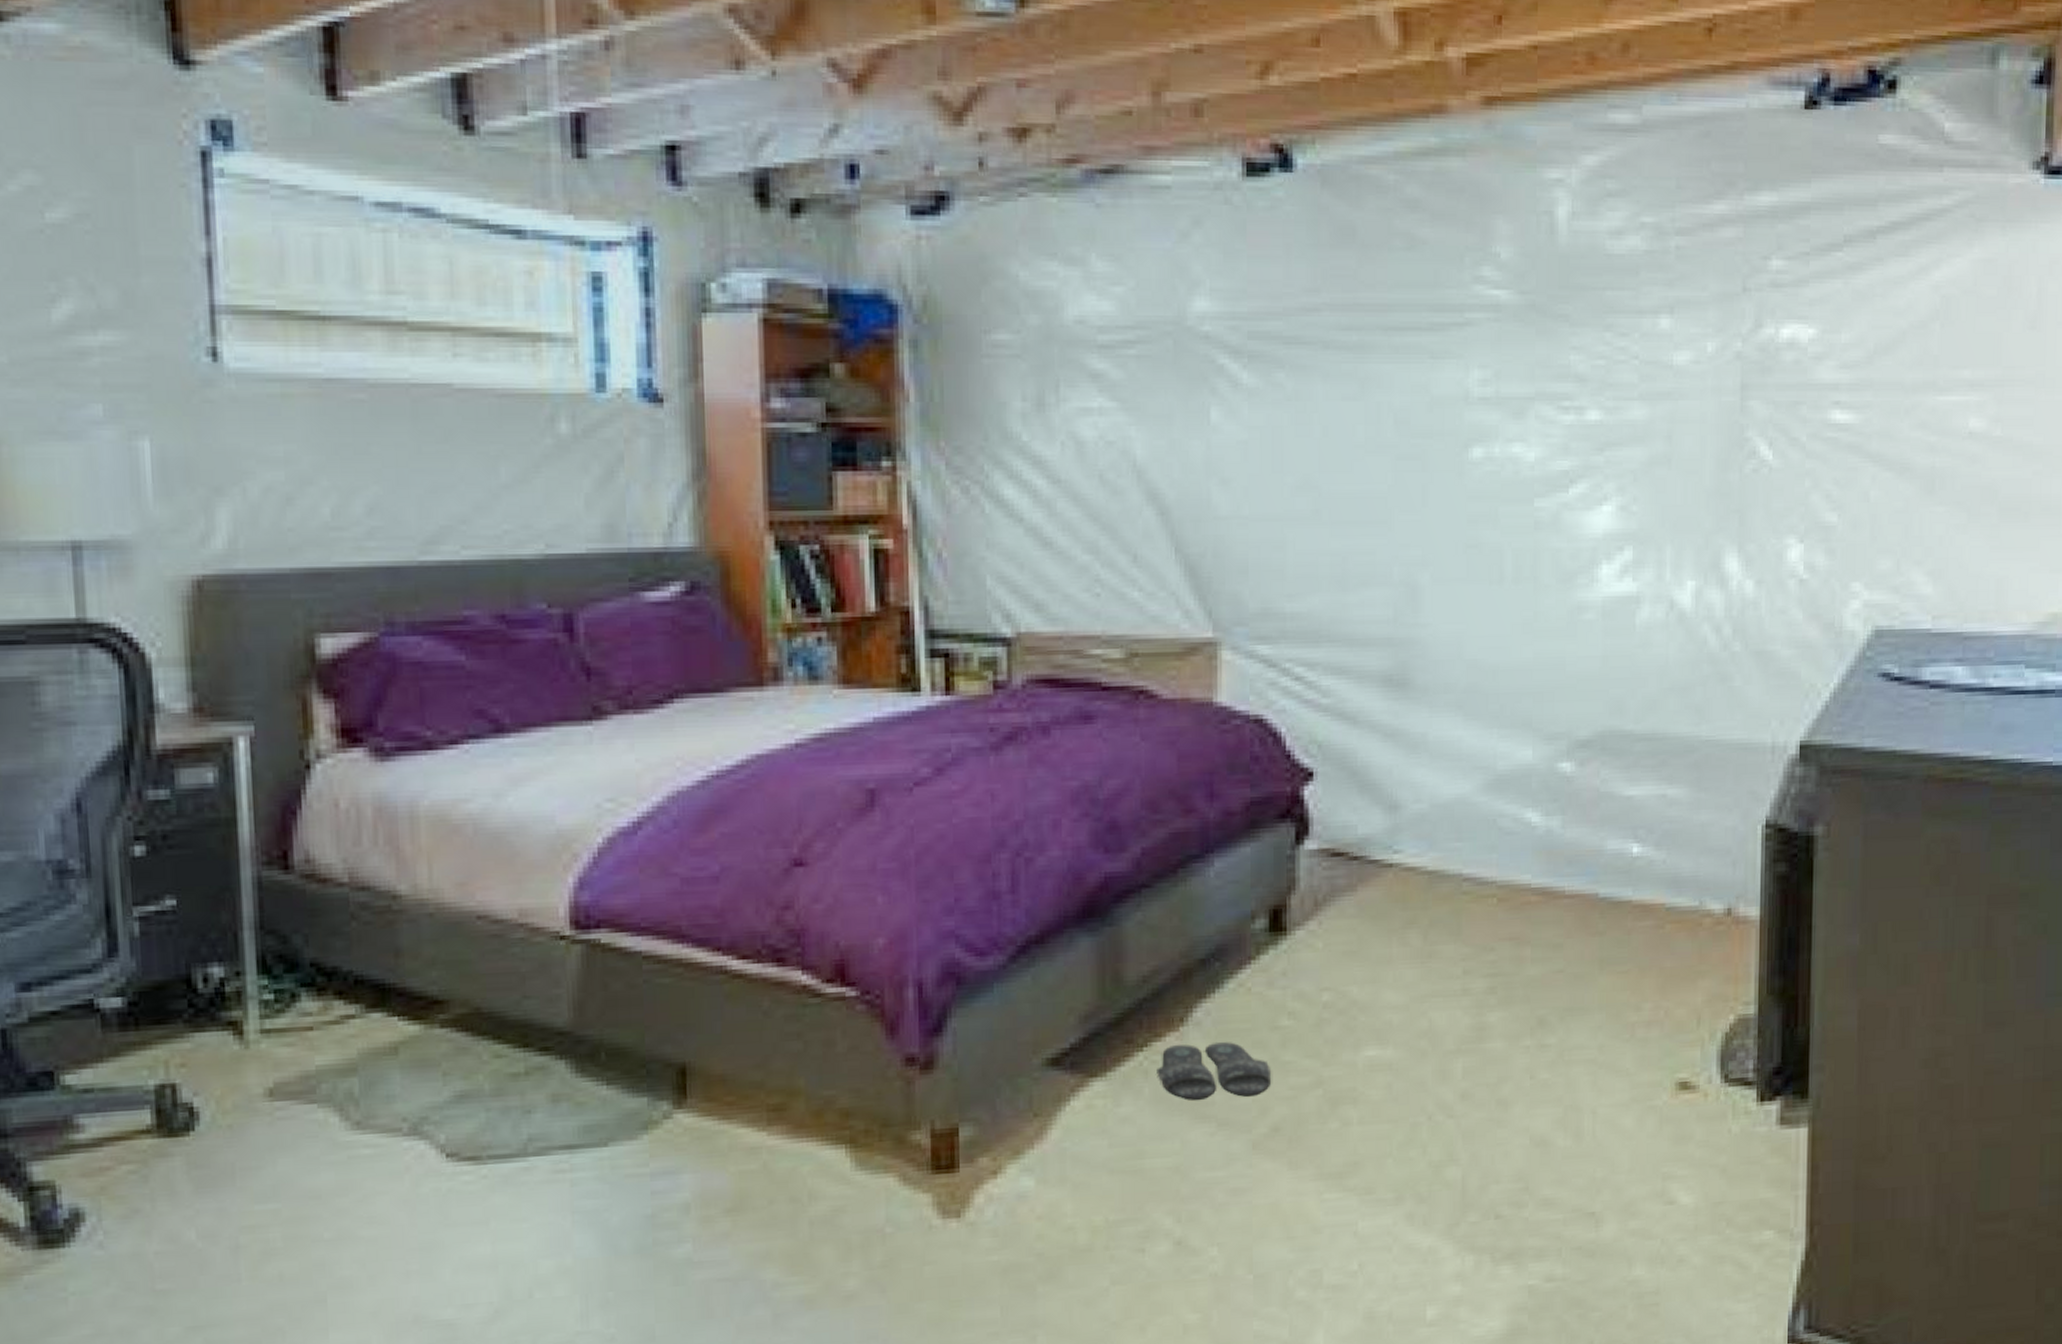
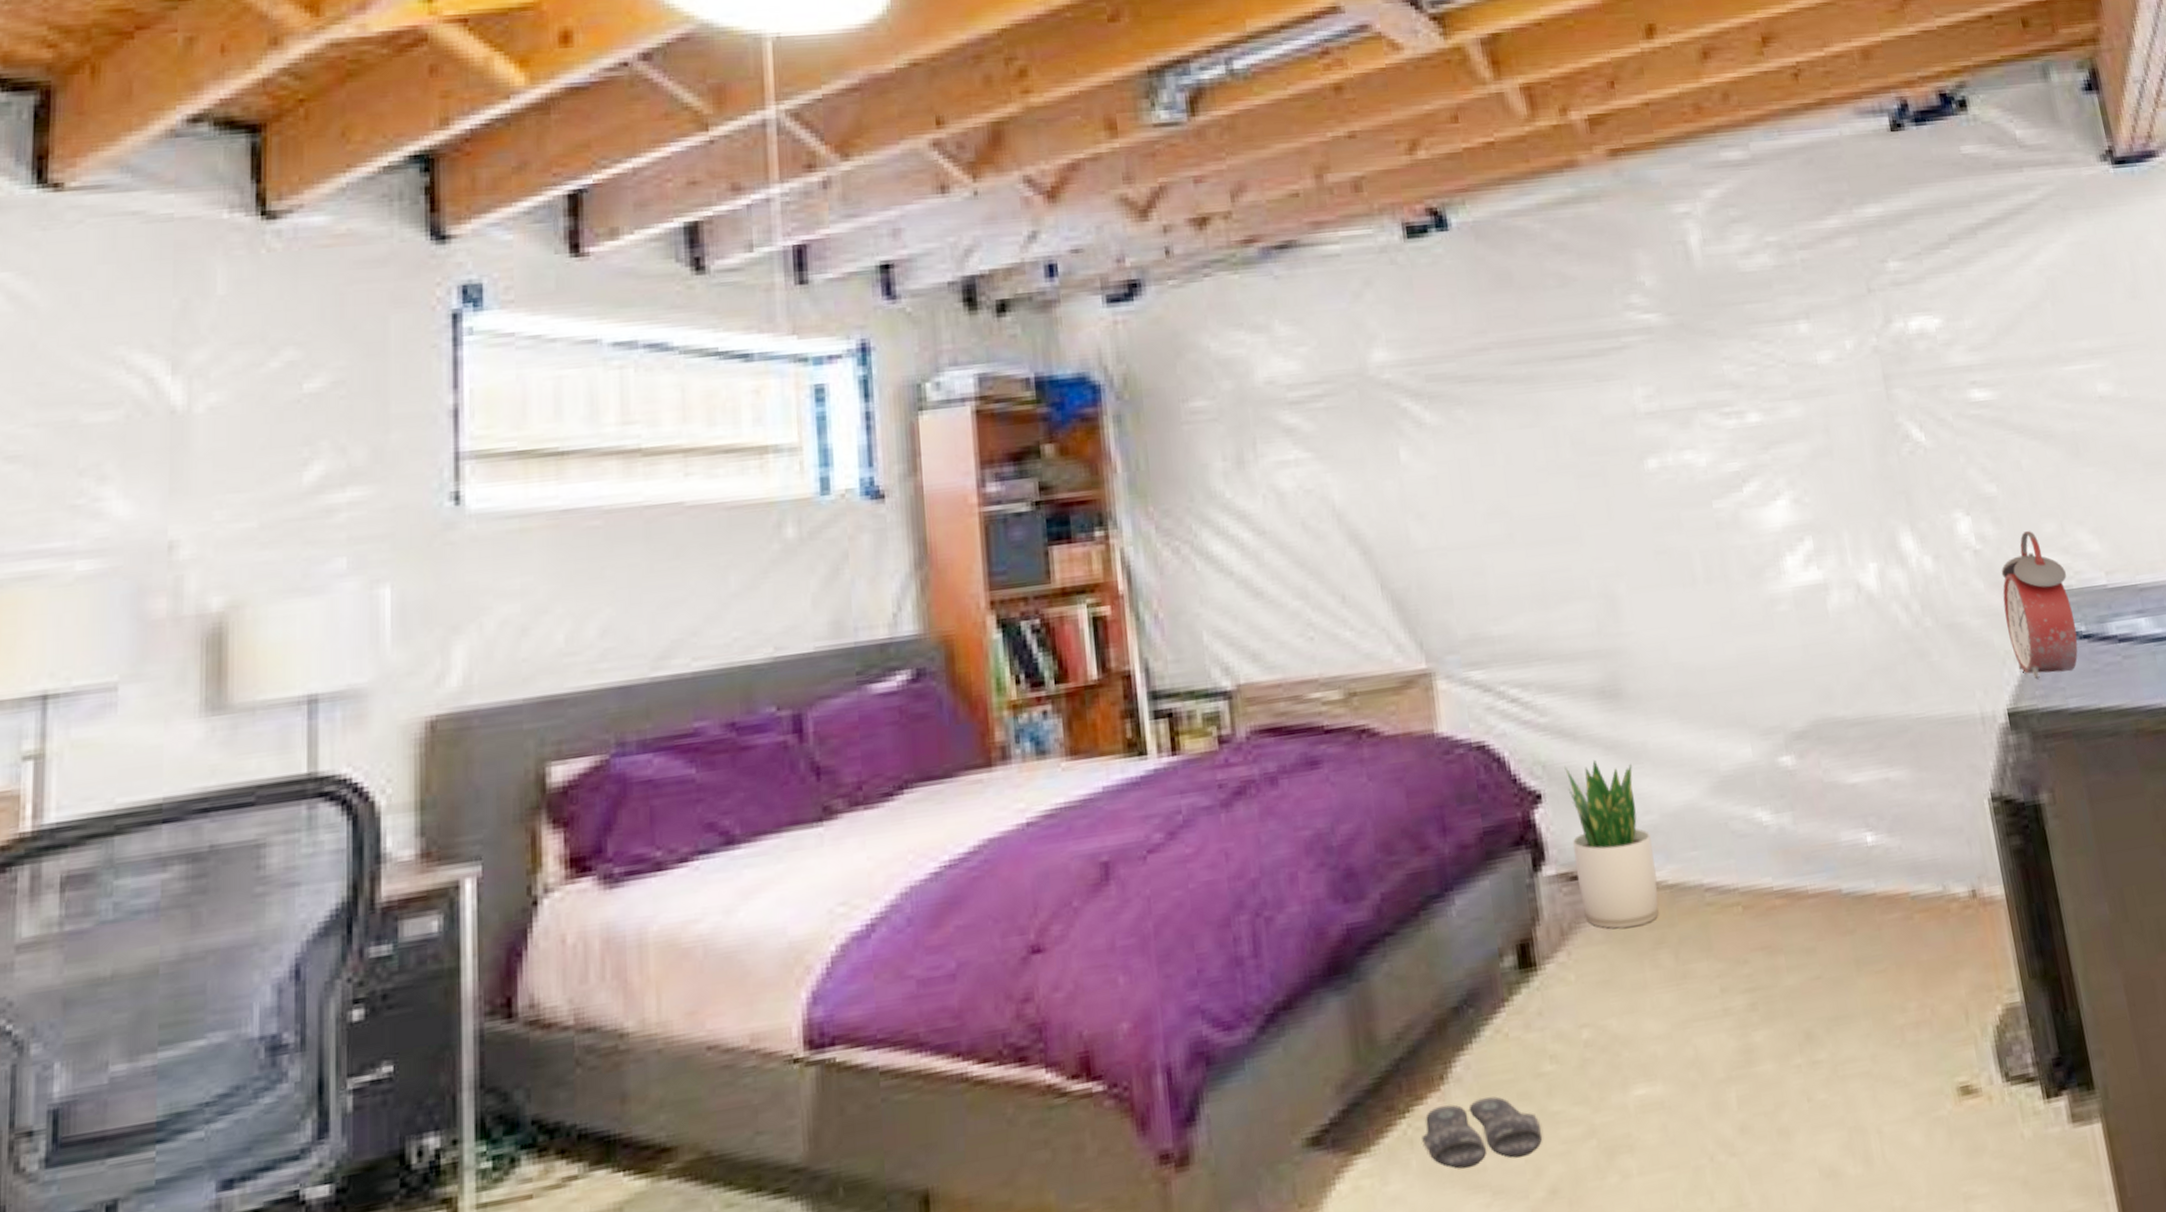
planter: none [1338,744,1417,907] -> present [1564,759,1659,929]
alarm clock: none [1817,566,1891,714] -> present [2001,531,2078,678]

